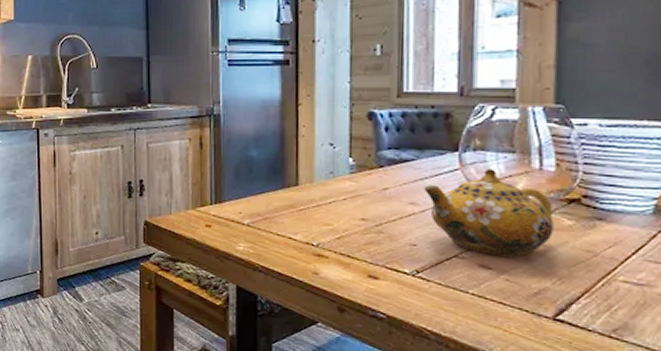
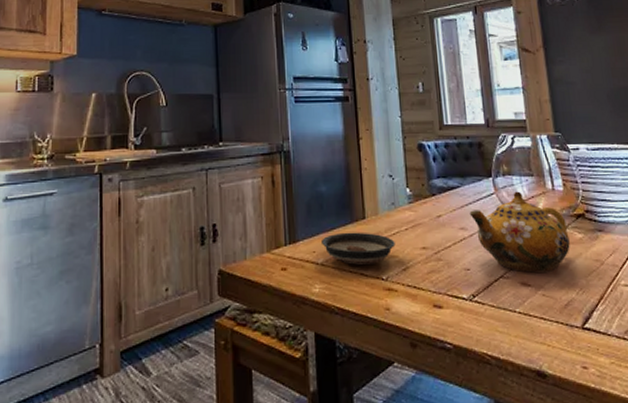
saucer: none [249,197,330,230] -> present [322,232,396,265]

